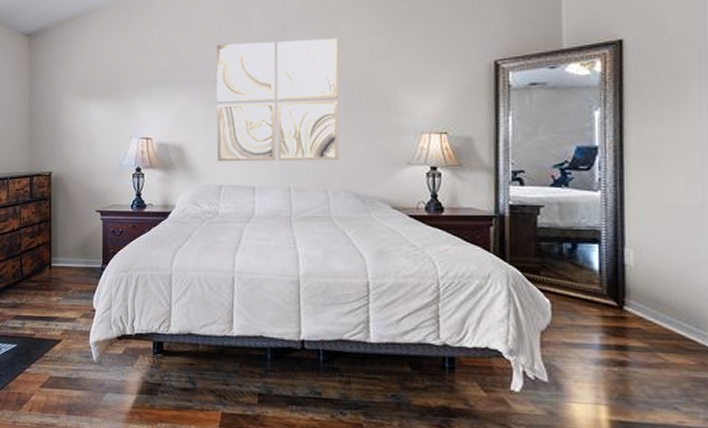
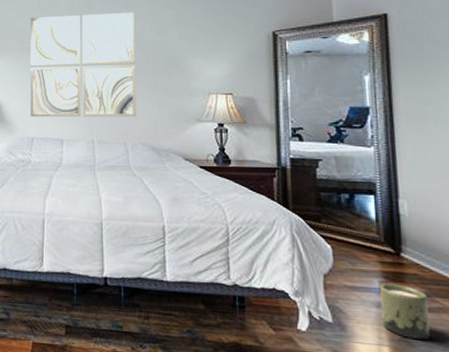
planter: none [599,338,650,398] -> present [379,283,430,341]

